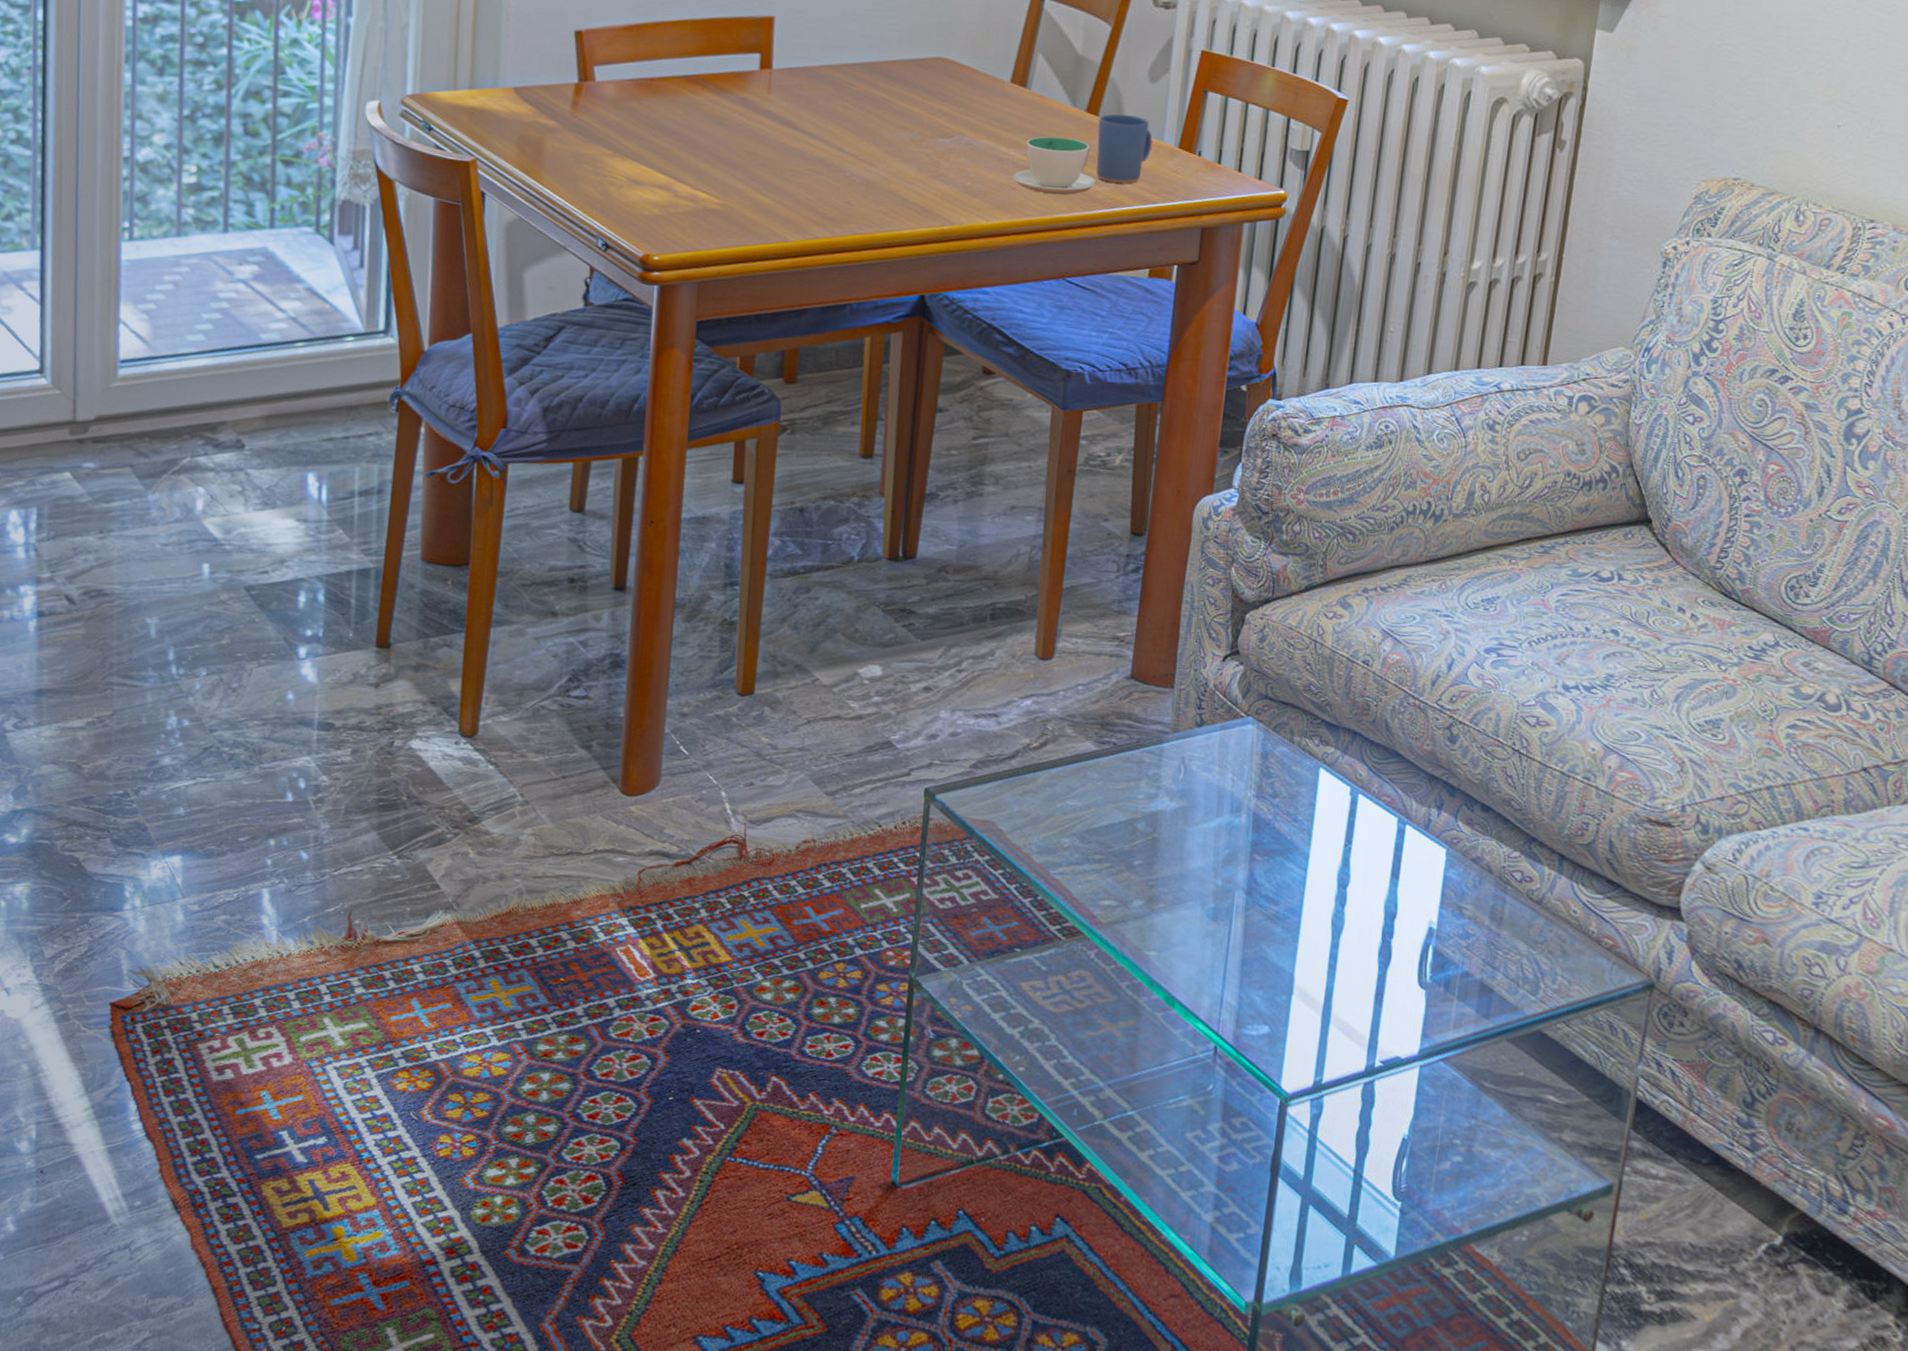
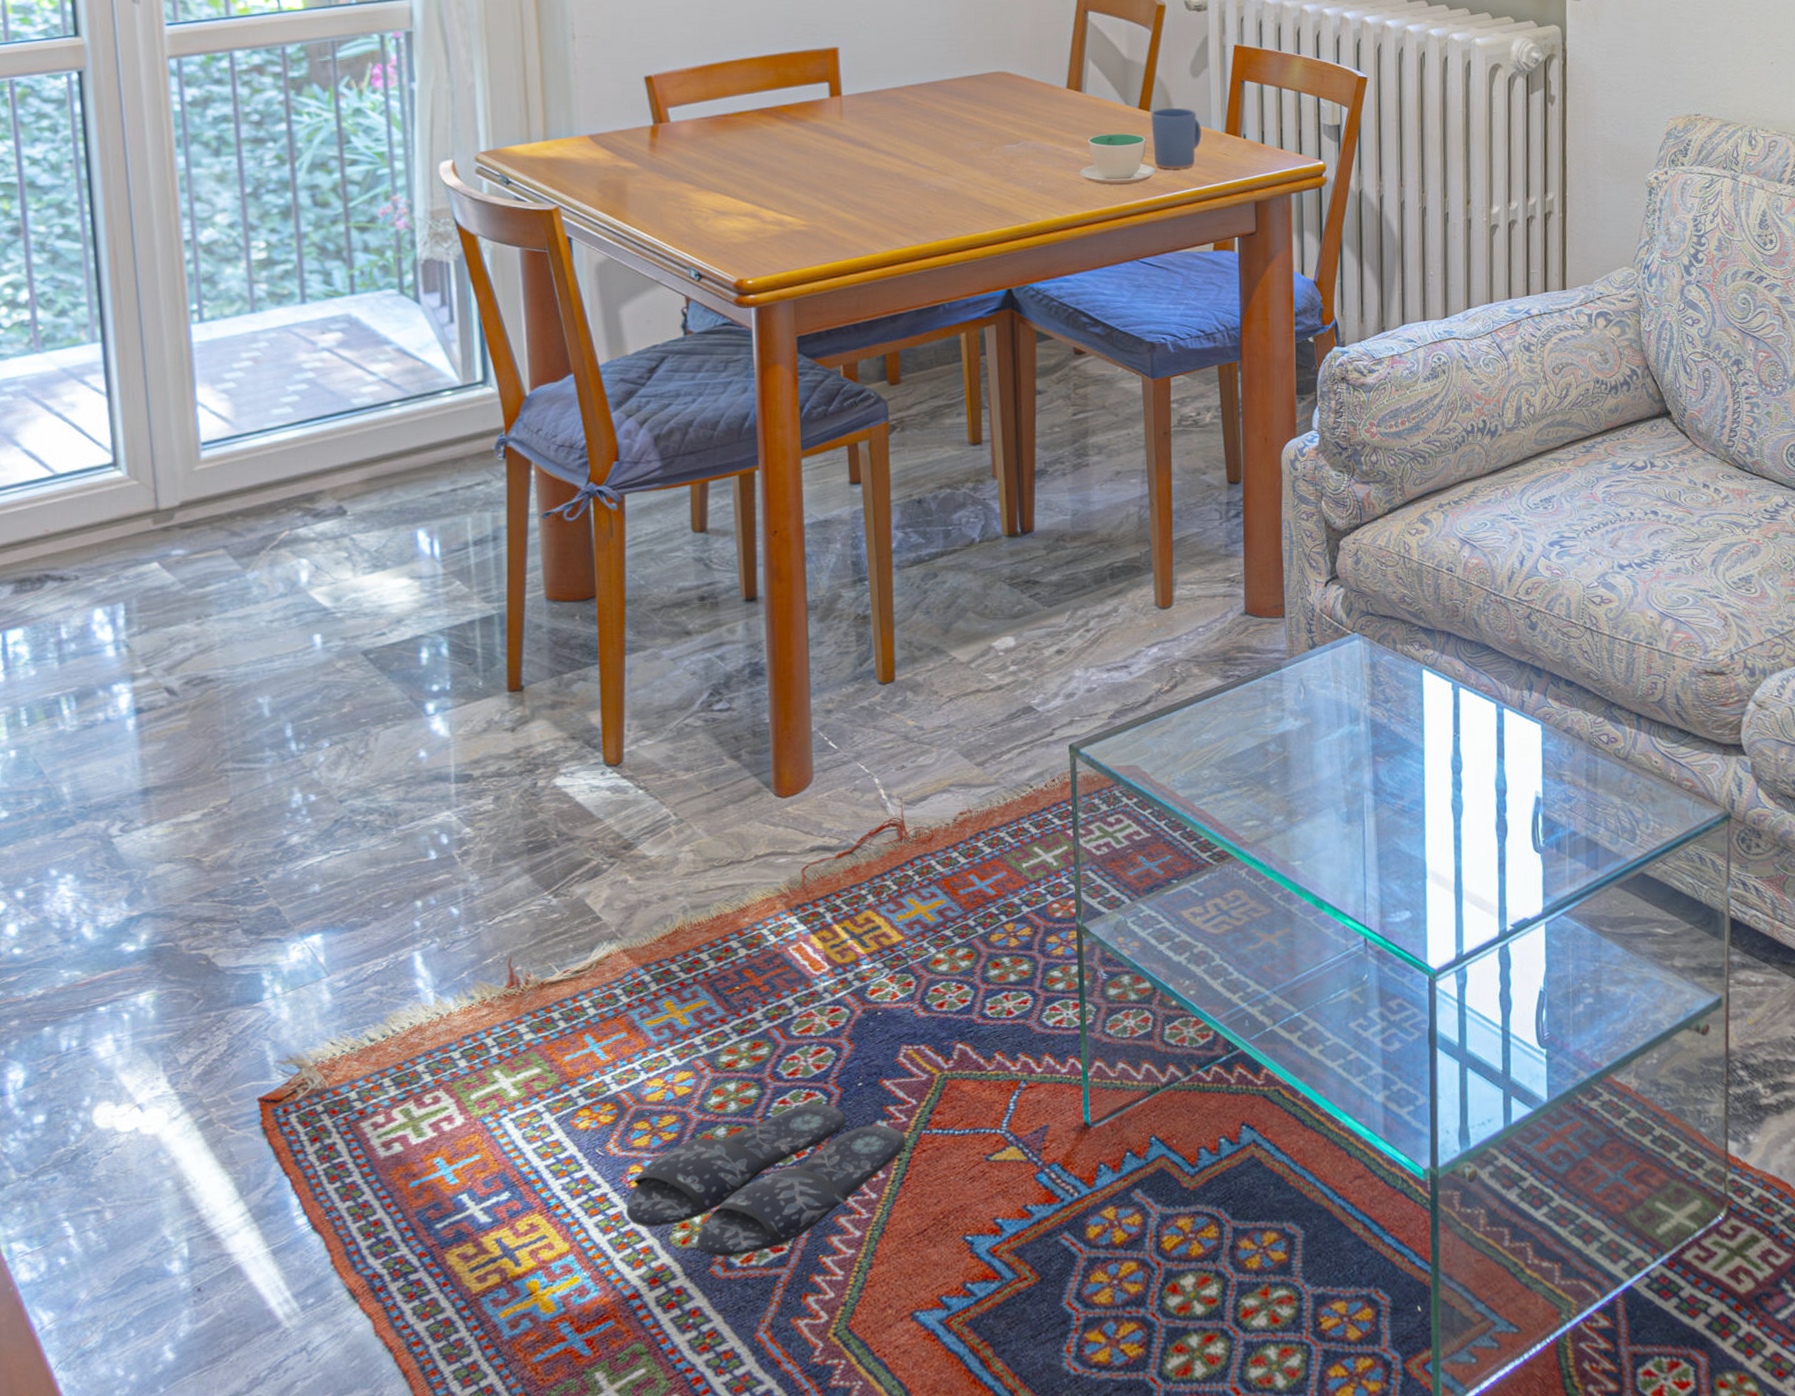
slippers: none [432,1108,710,1244] -> present [627,1104,906,1257]

